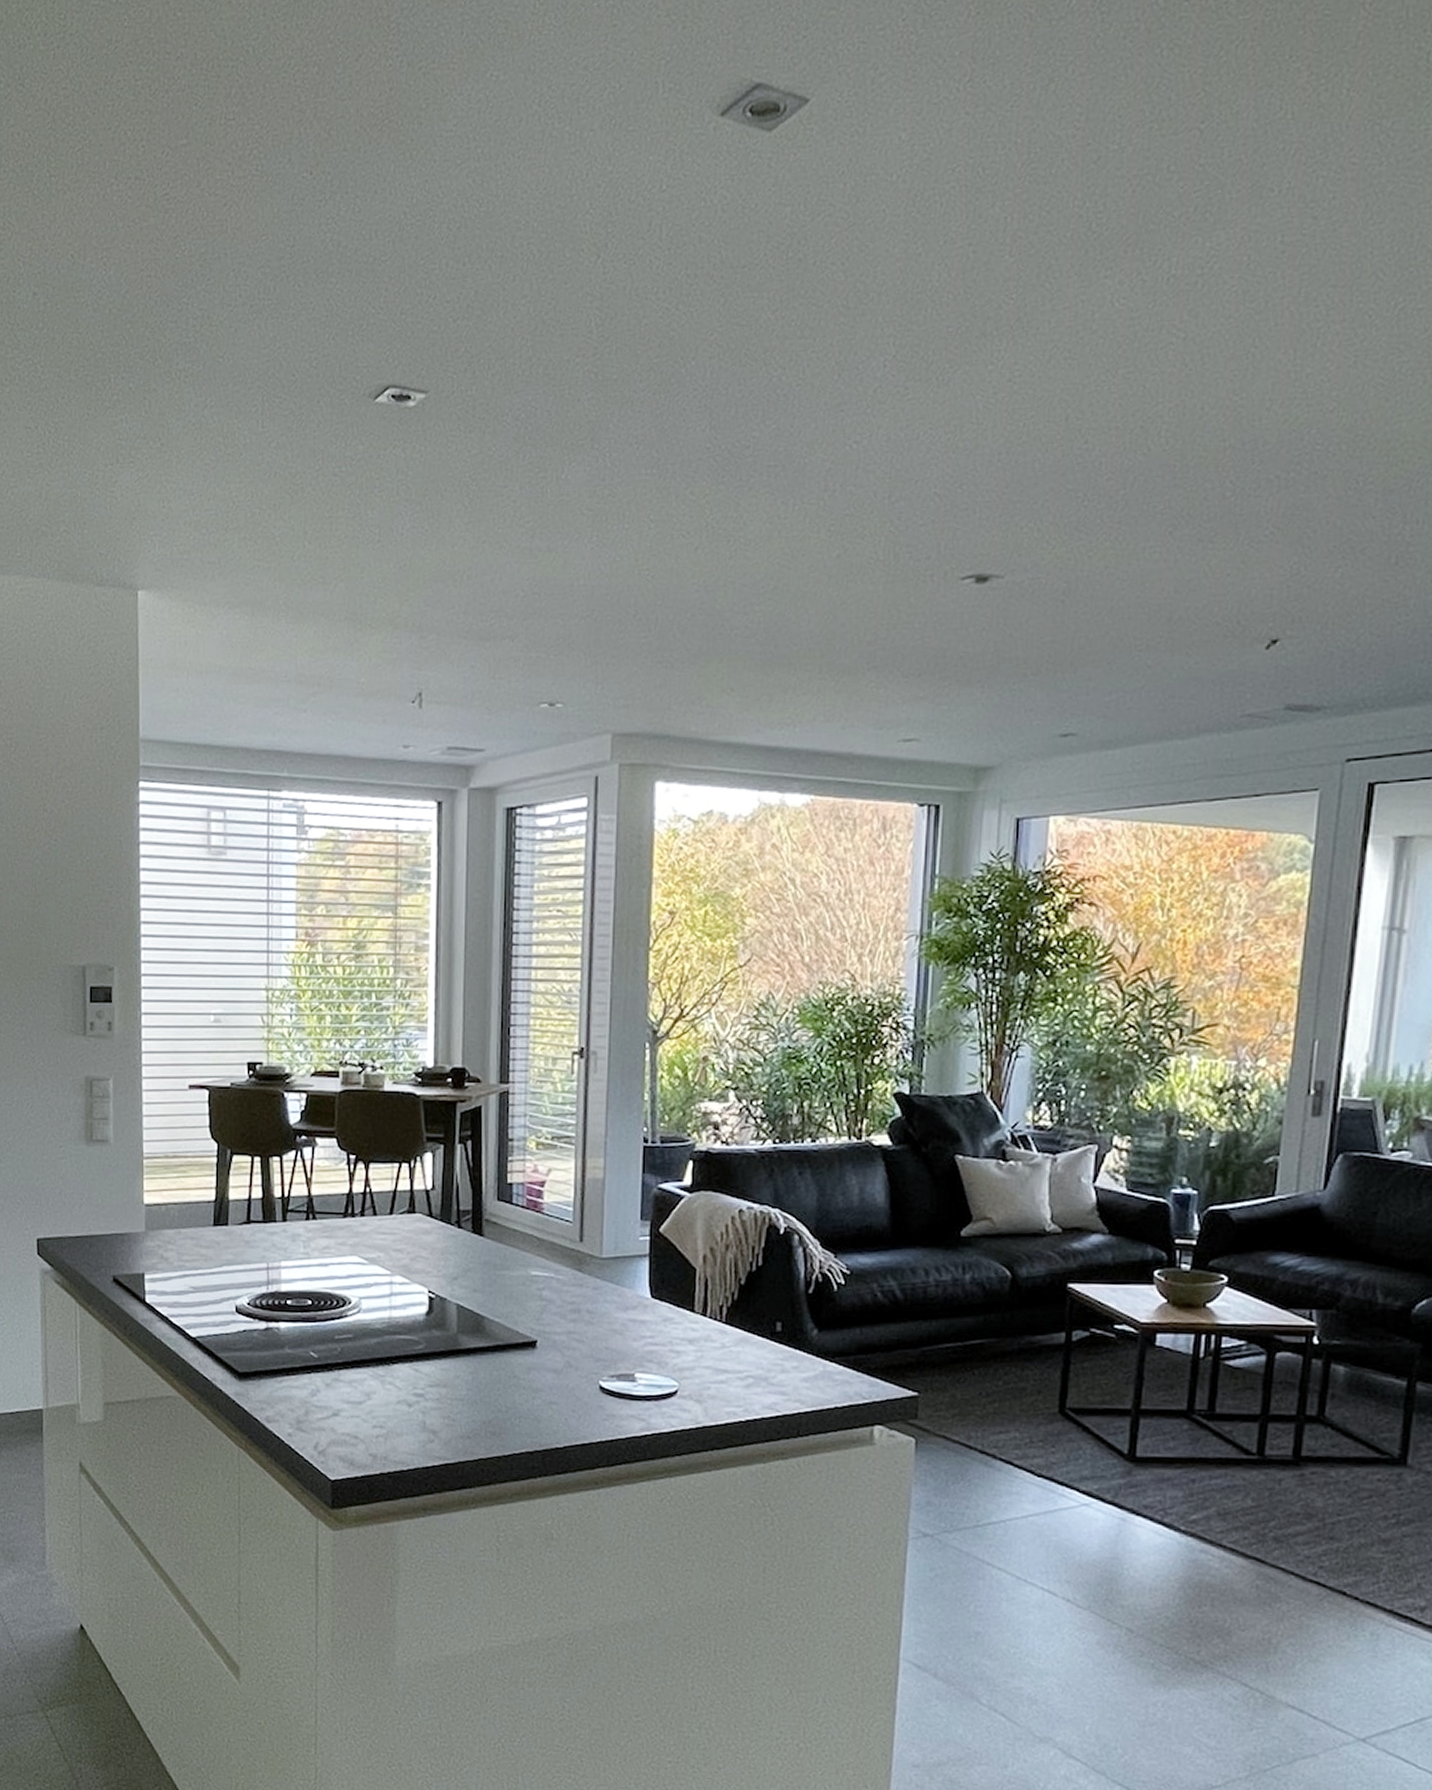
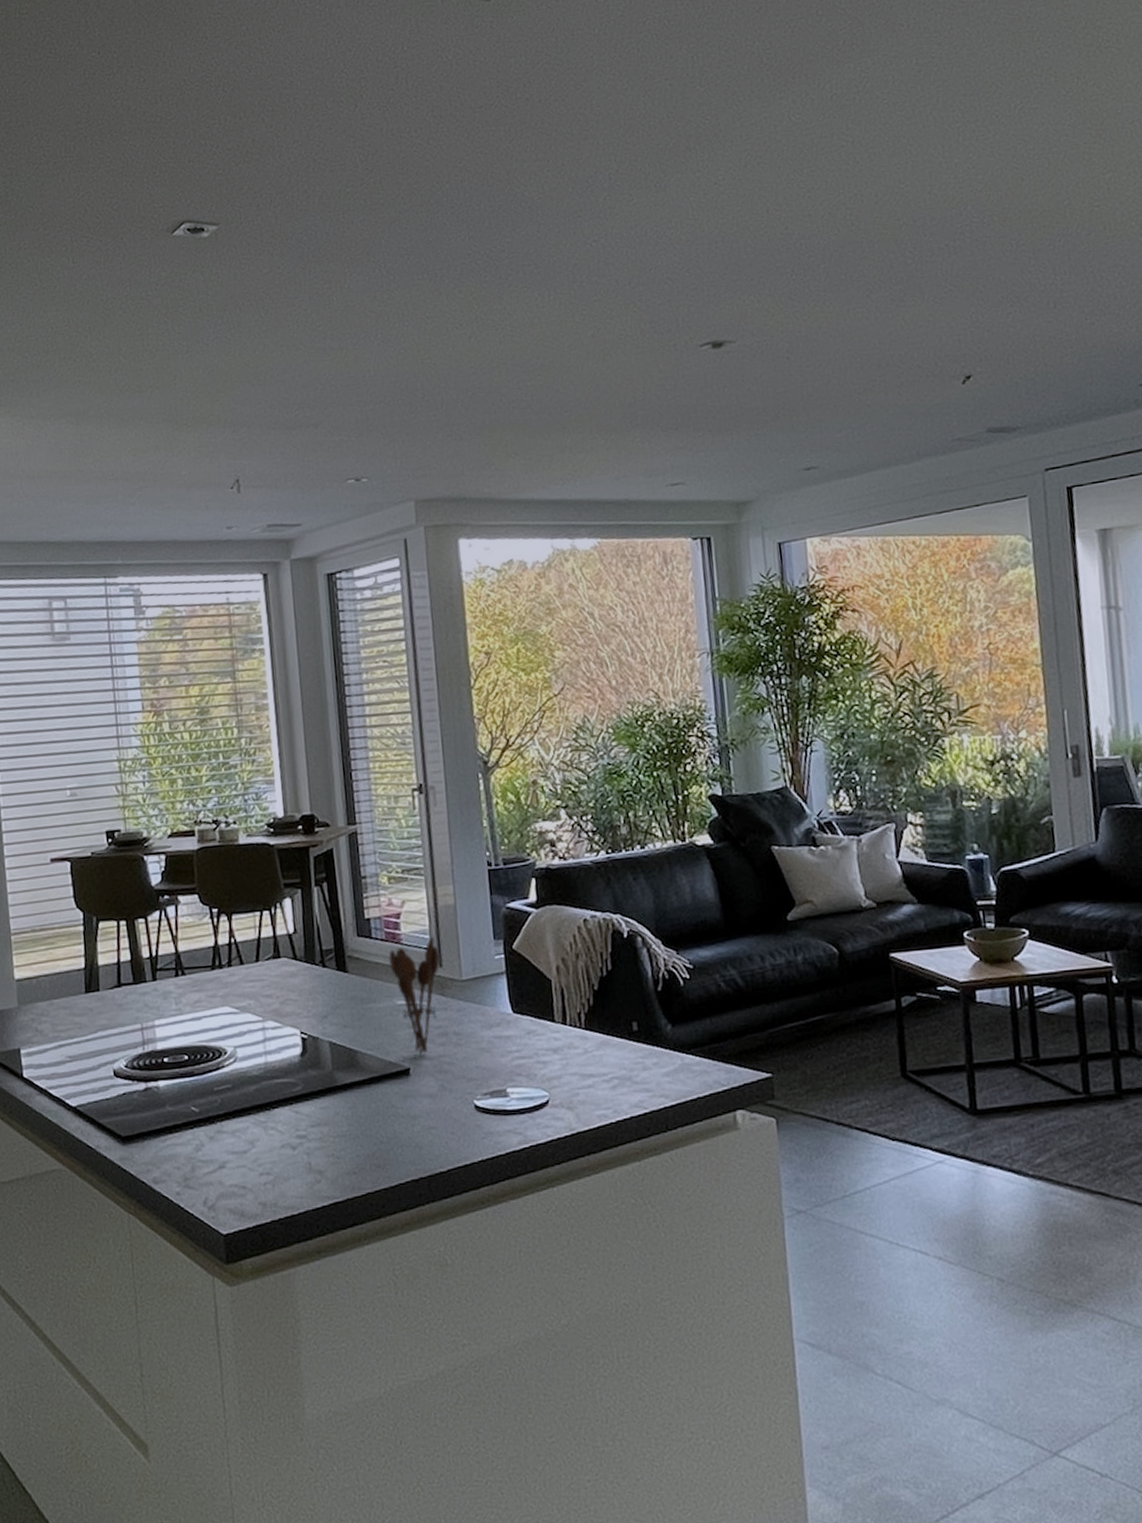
utensil holder: none [528,1209,582,1328] -> present [389,936,440,1054]

